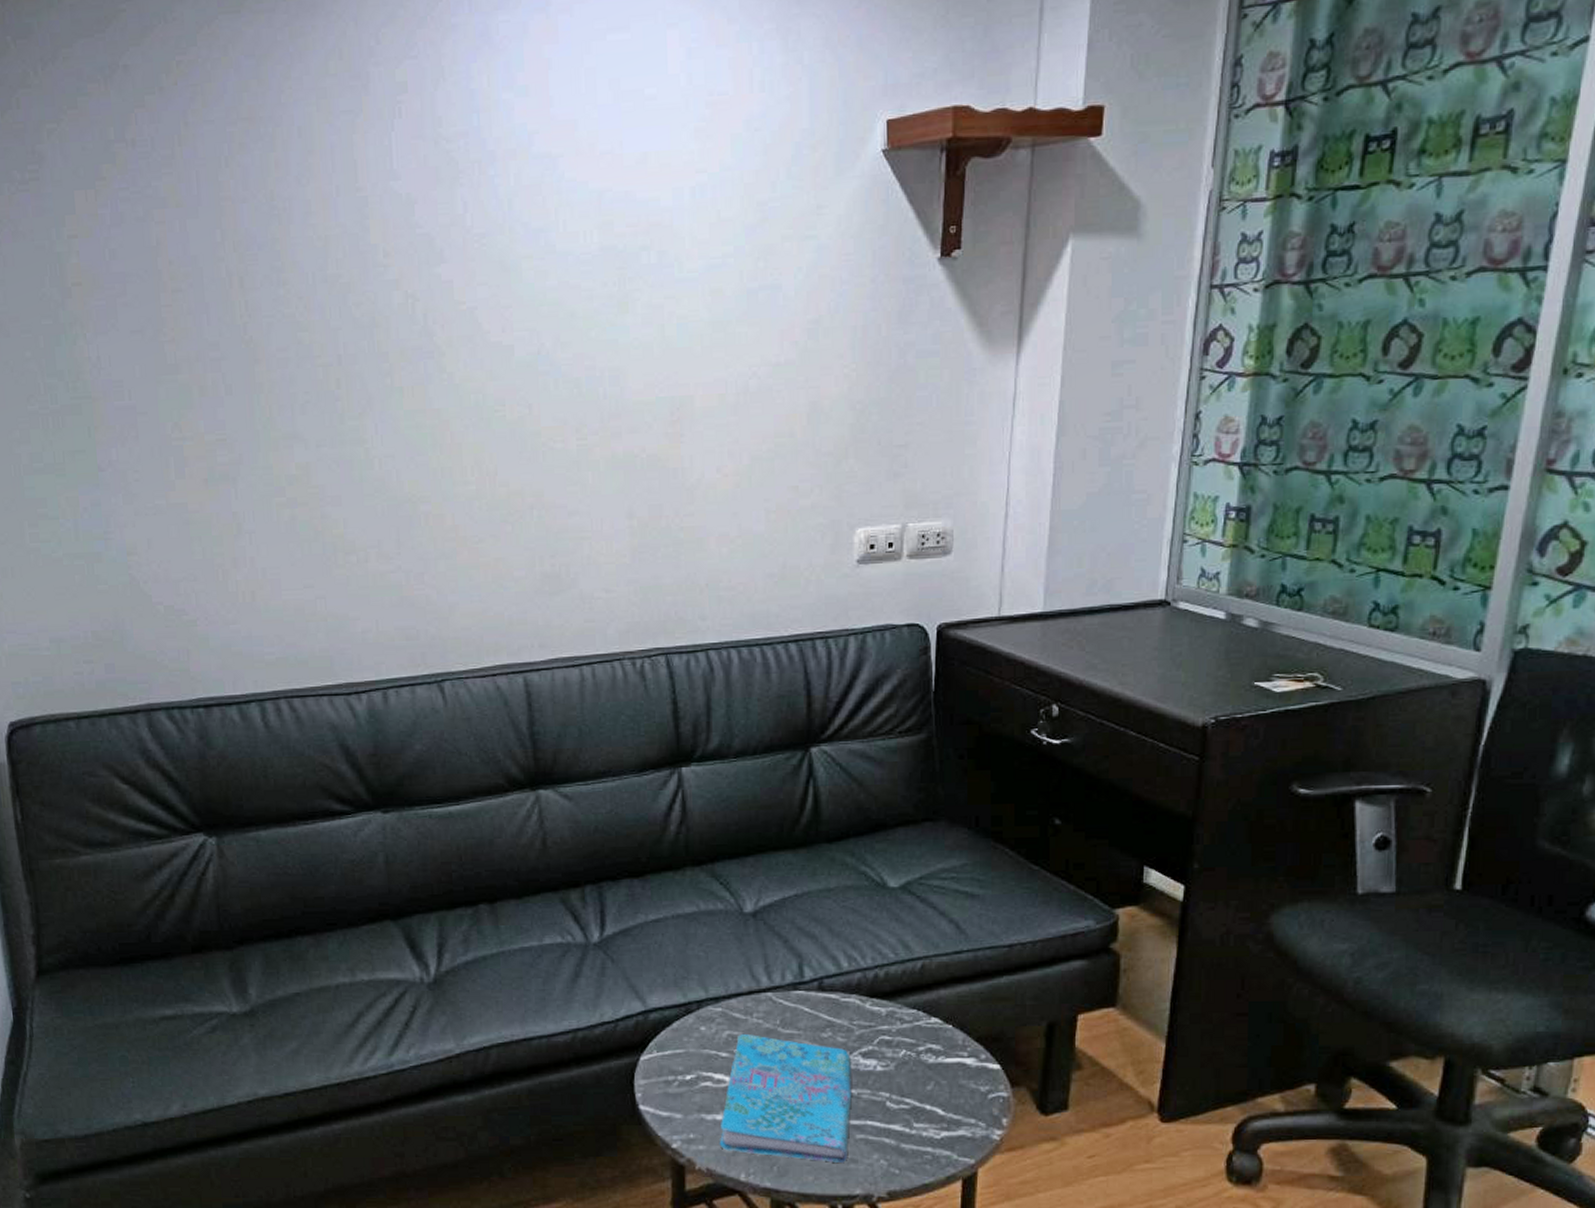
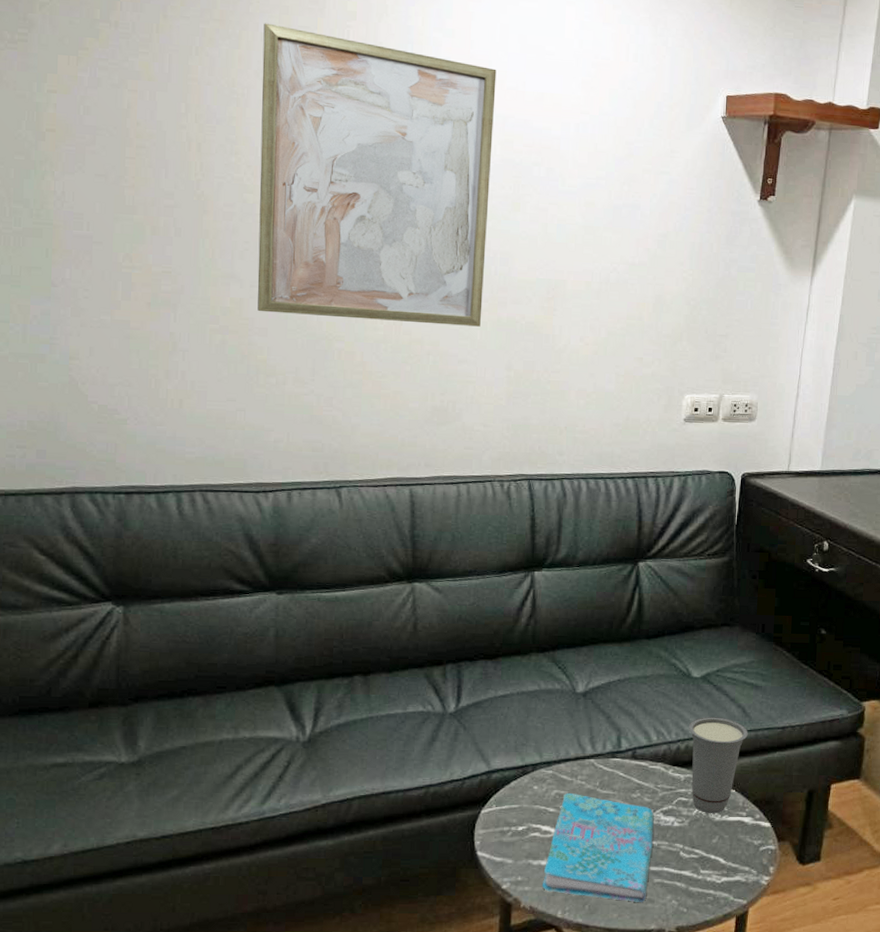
wall art: none [299,113,592,477] -> present [257,23,497,327]
cup: none [887,936,964,1054] -> present [688,717,748,813]

